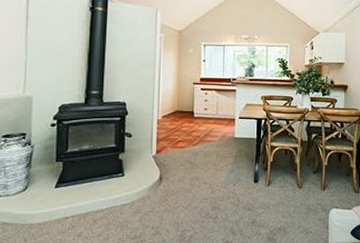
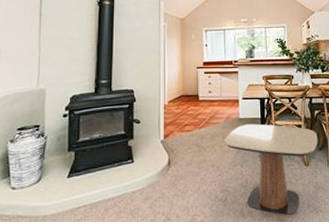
side table: none [218,143,313,234] -> present [224,123,318,215]

